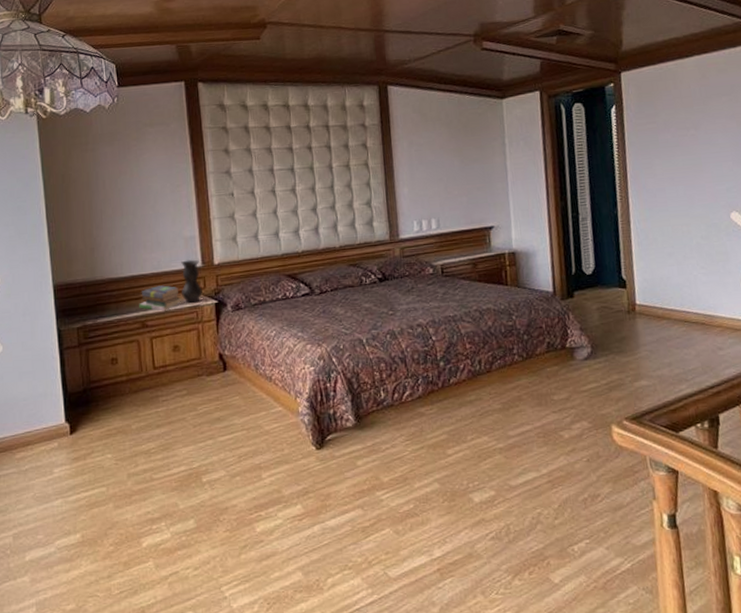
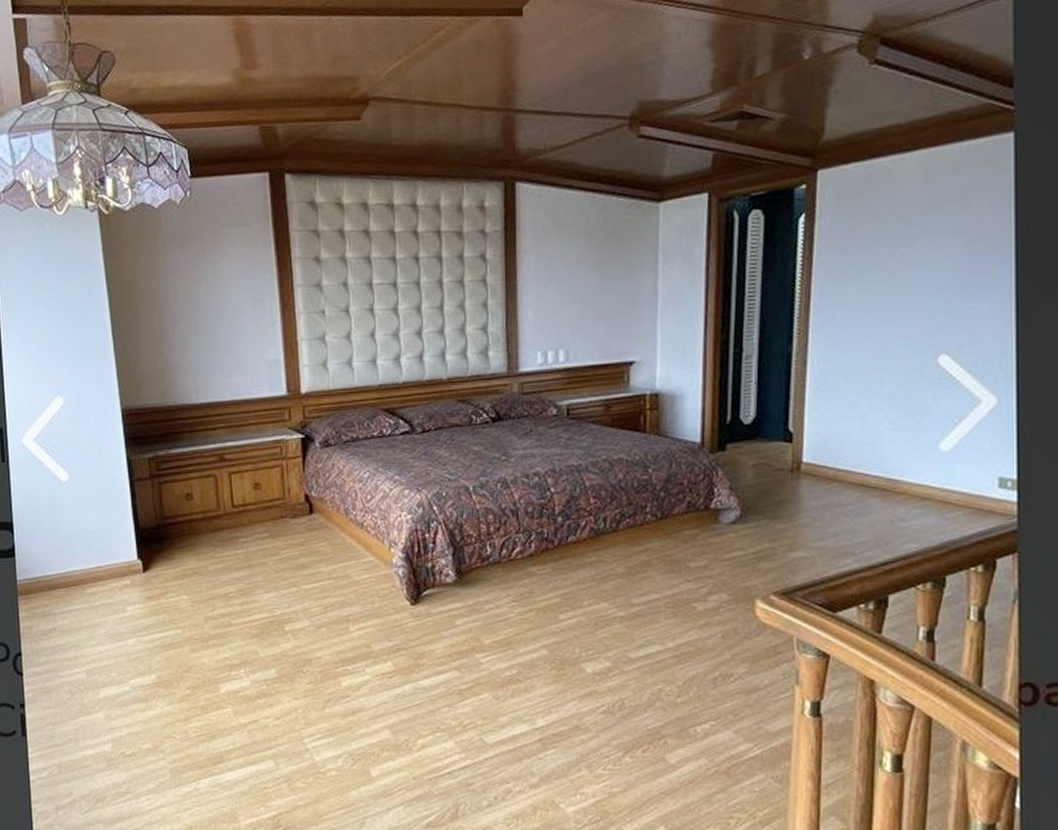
books: present [139,285,181,311] -> none [216,415,263,444]
vase: present [181,259,203,304] -> none [263,387,287,437]

